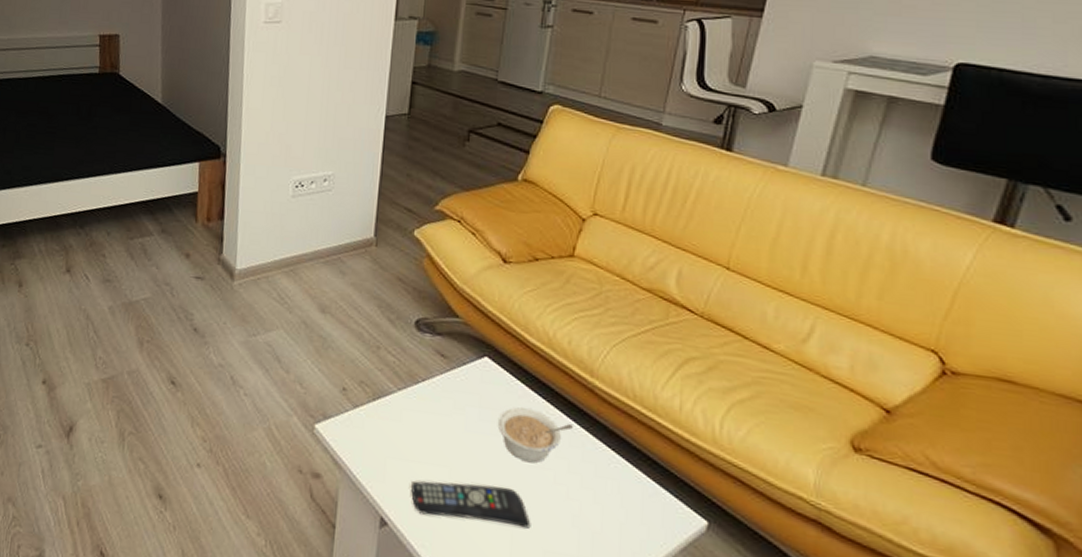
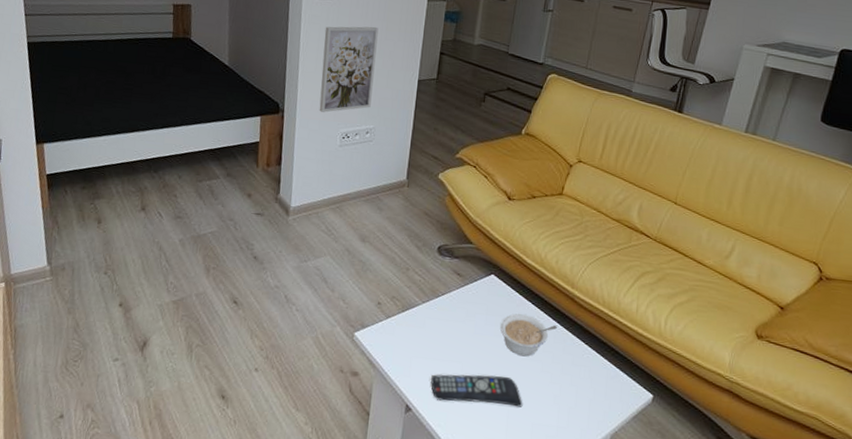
wall art: none [267,53,336,157] -> present [319,26,379,113]

